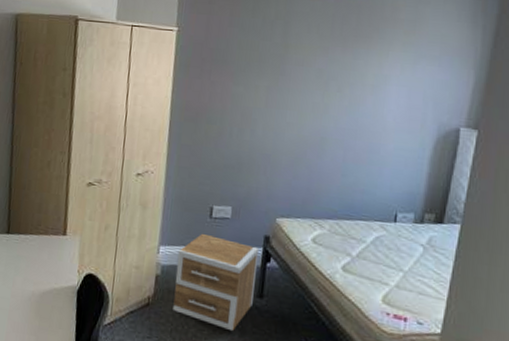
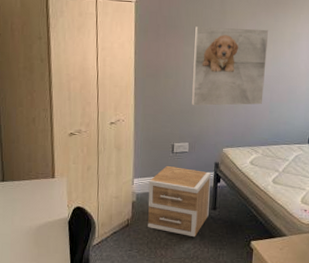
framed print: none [239,62,345,165] -> present [192,26,269,106]

